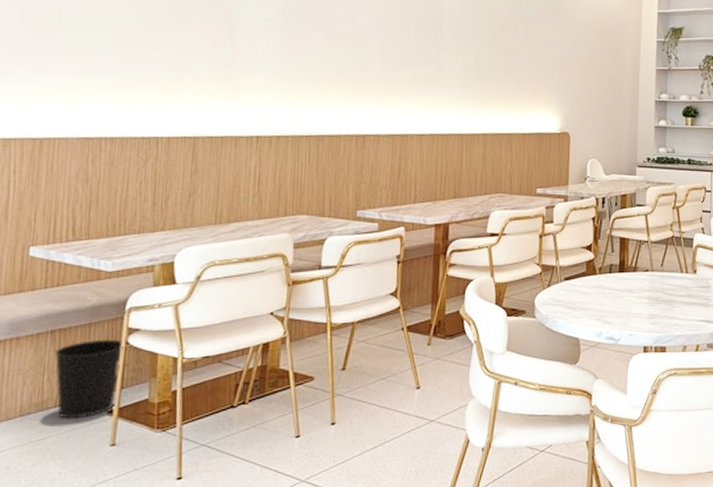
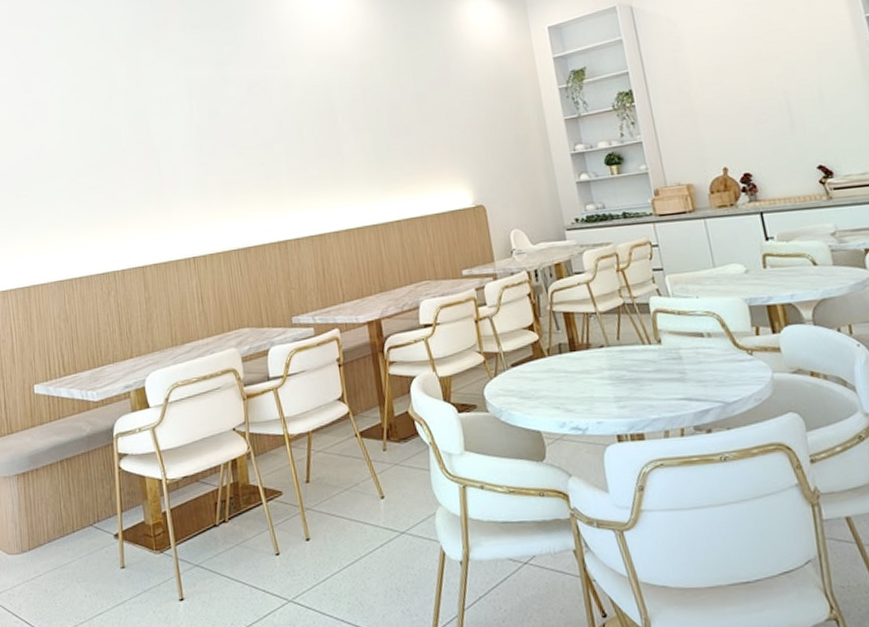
wastebasket: present [55,339,124,419] -> none [66,465,118,543]

